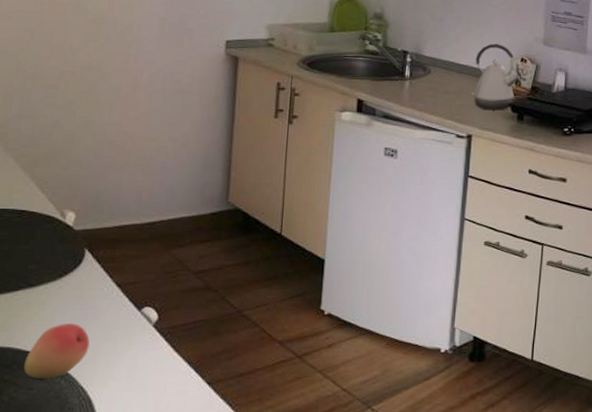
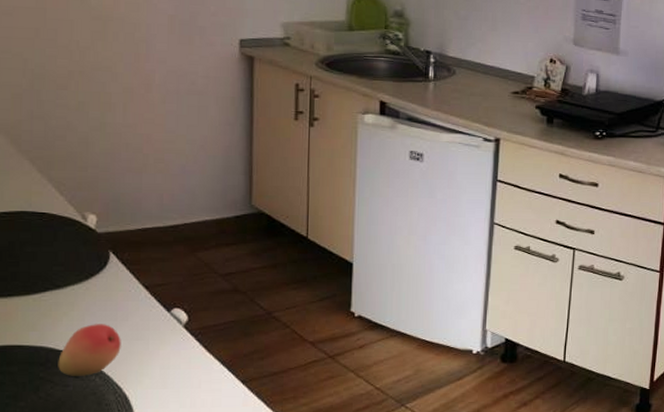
kettle: present [470,43,520,111] -> none [497,43,549,114]

